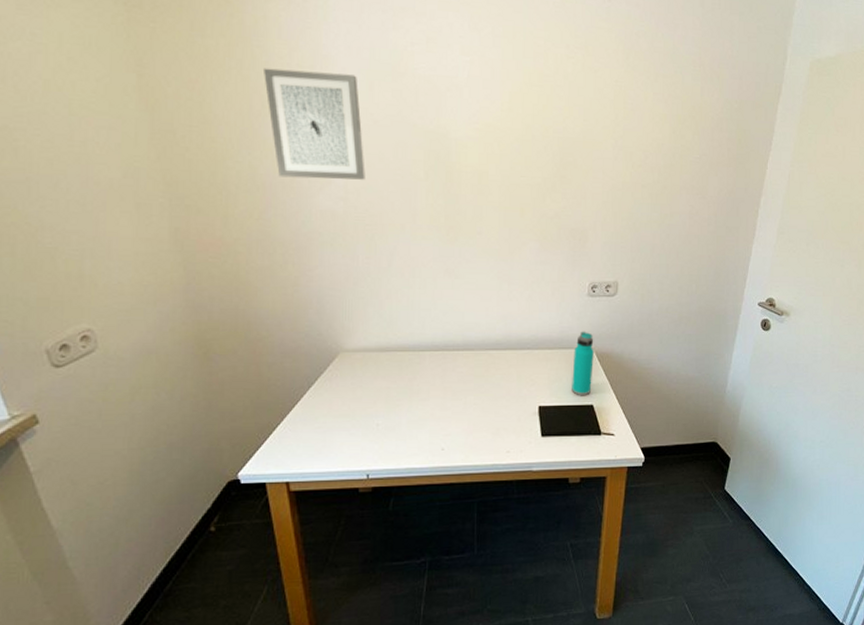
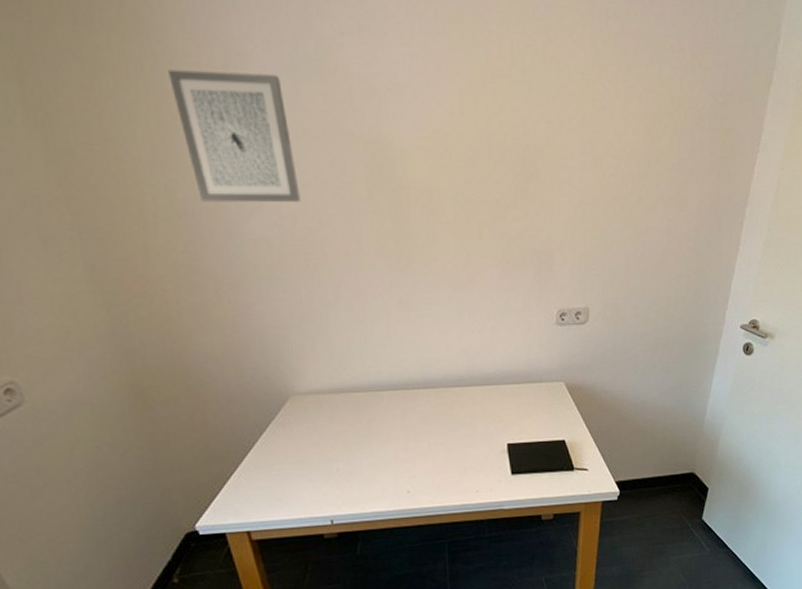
water bottle: present [572,331,594,396] -> none [541,363,564,432]

